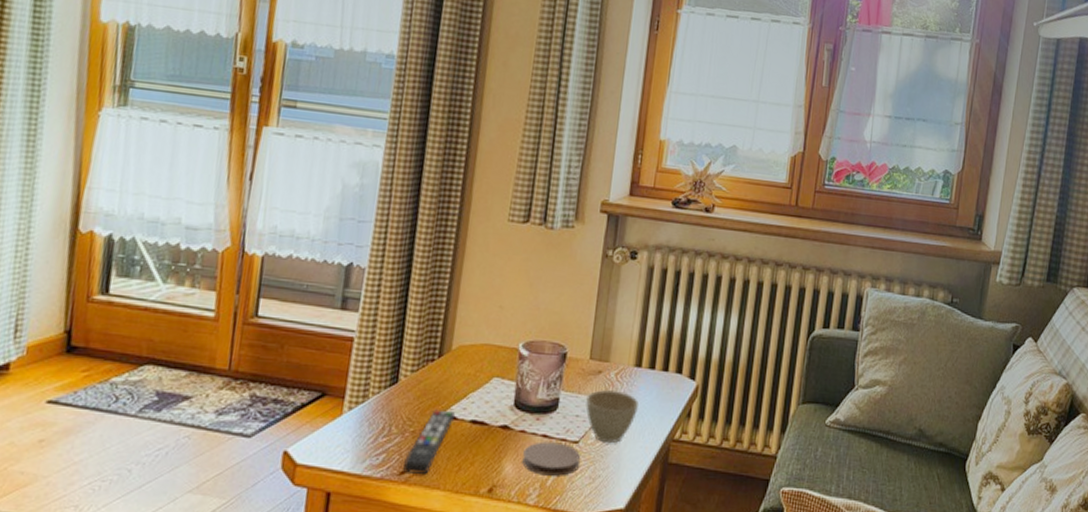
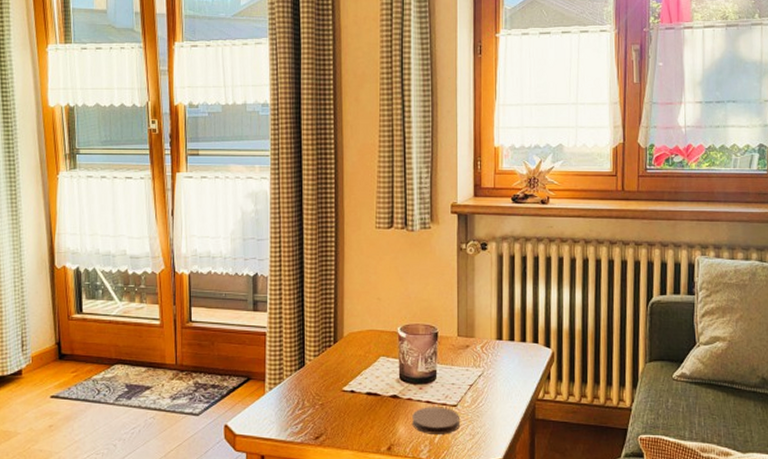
remote control: present [403,409,455,474] -> none [318,385,352,438]
cup: present [586,389,639,443] -> none [459,360,505,404]

